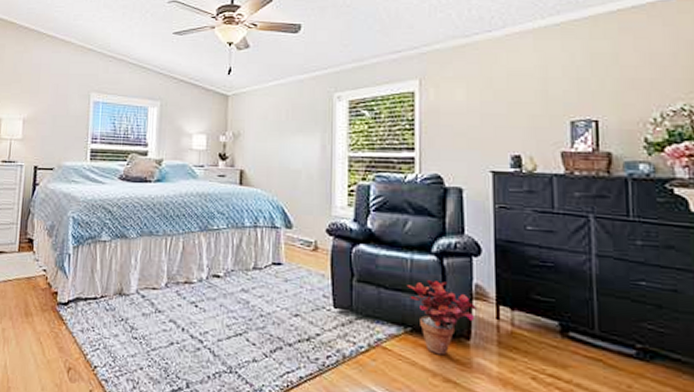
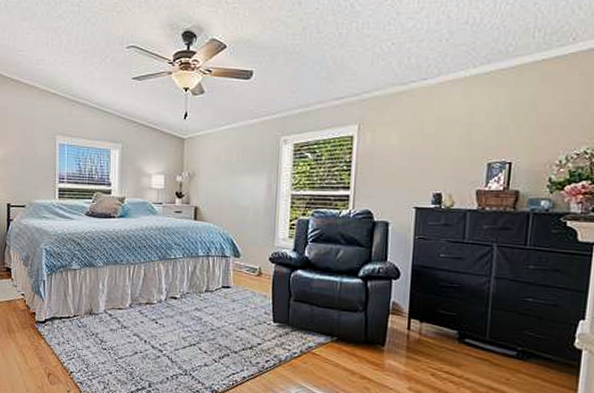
potted plant: present [406,280,476,356] -> none [335,299,392,359]

